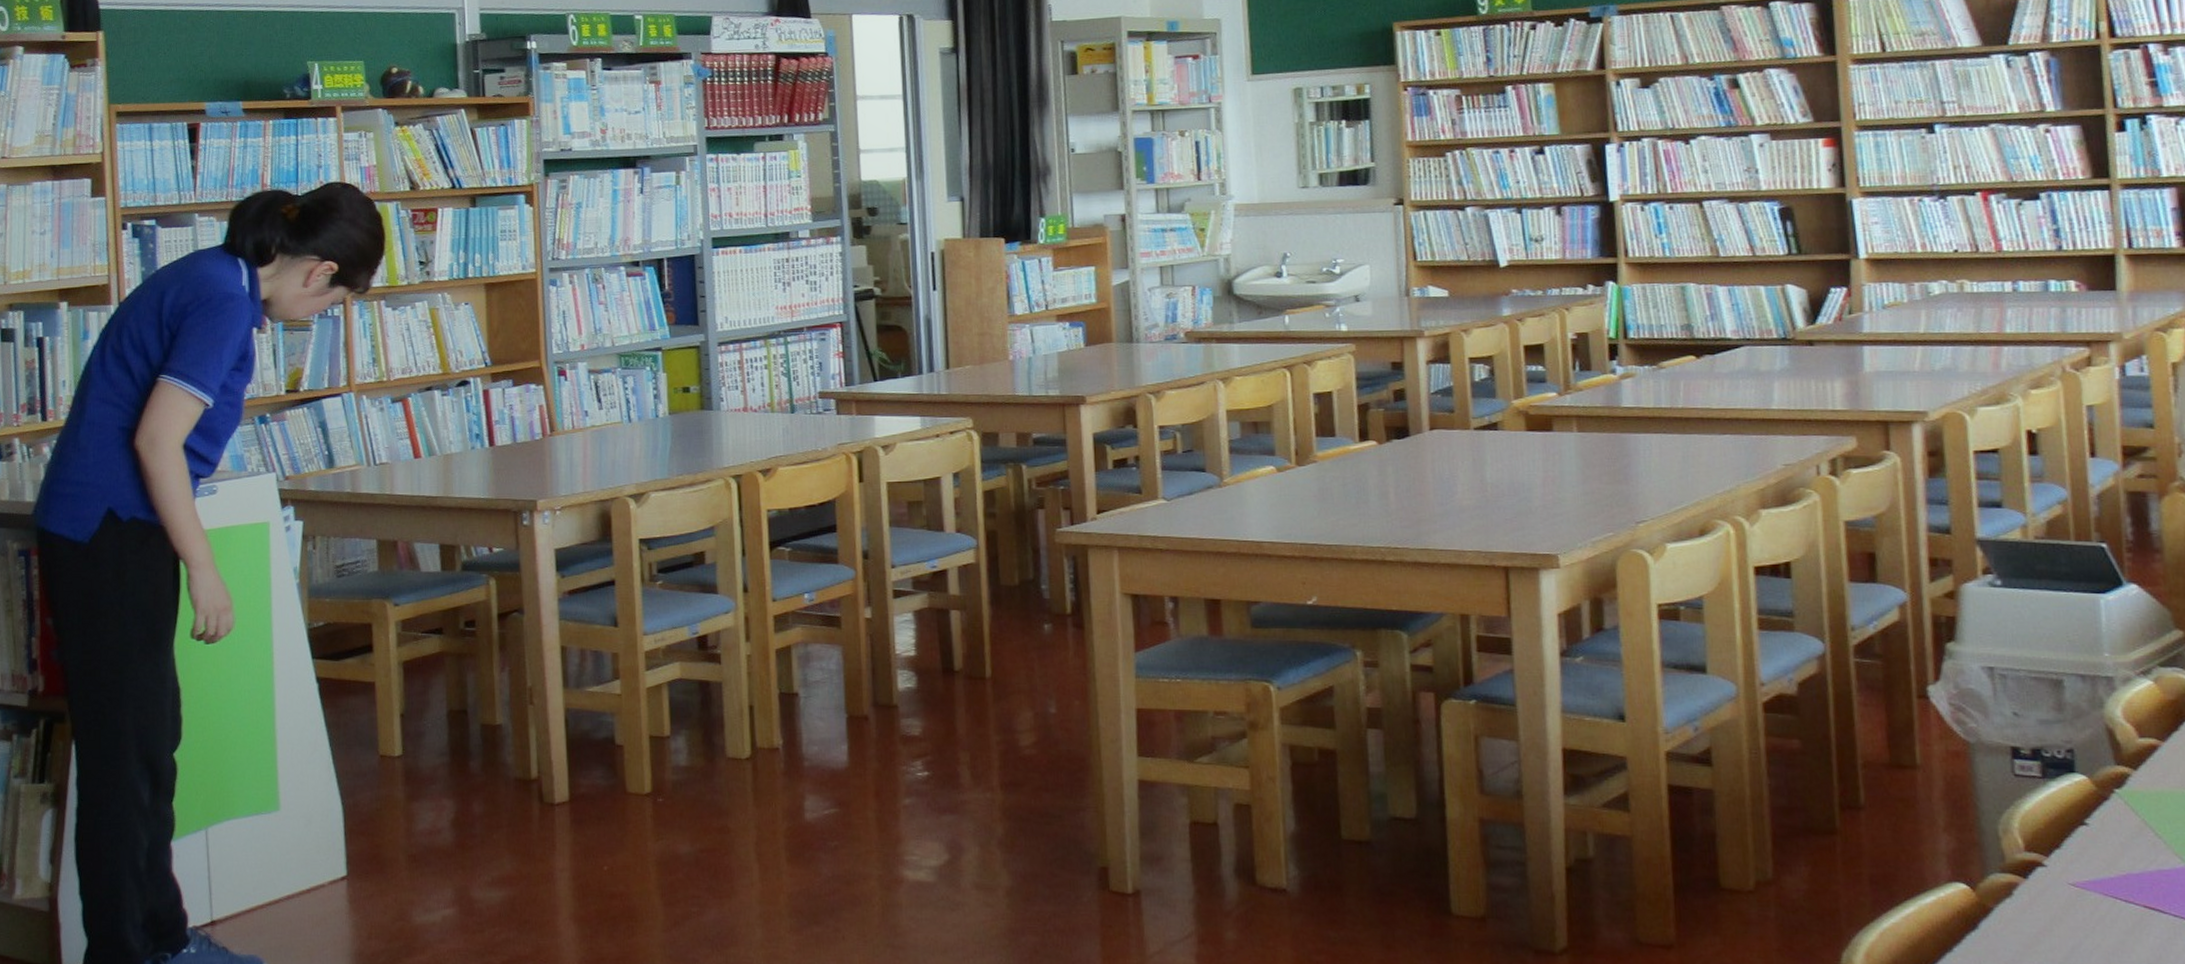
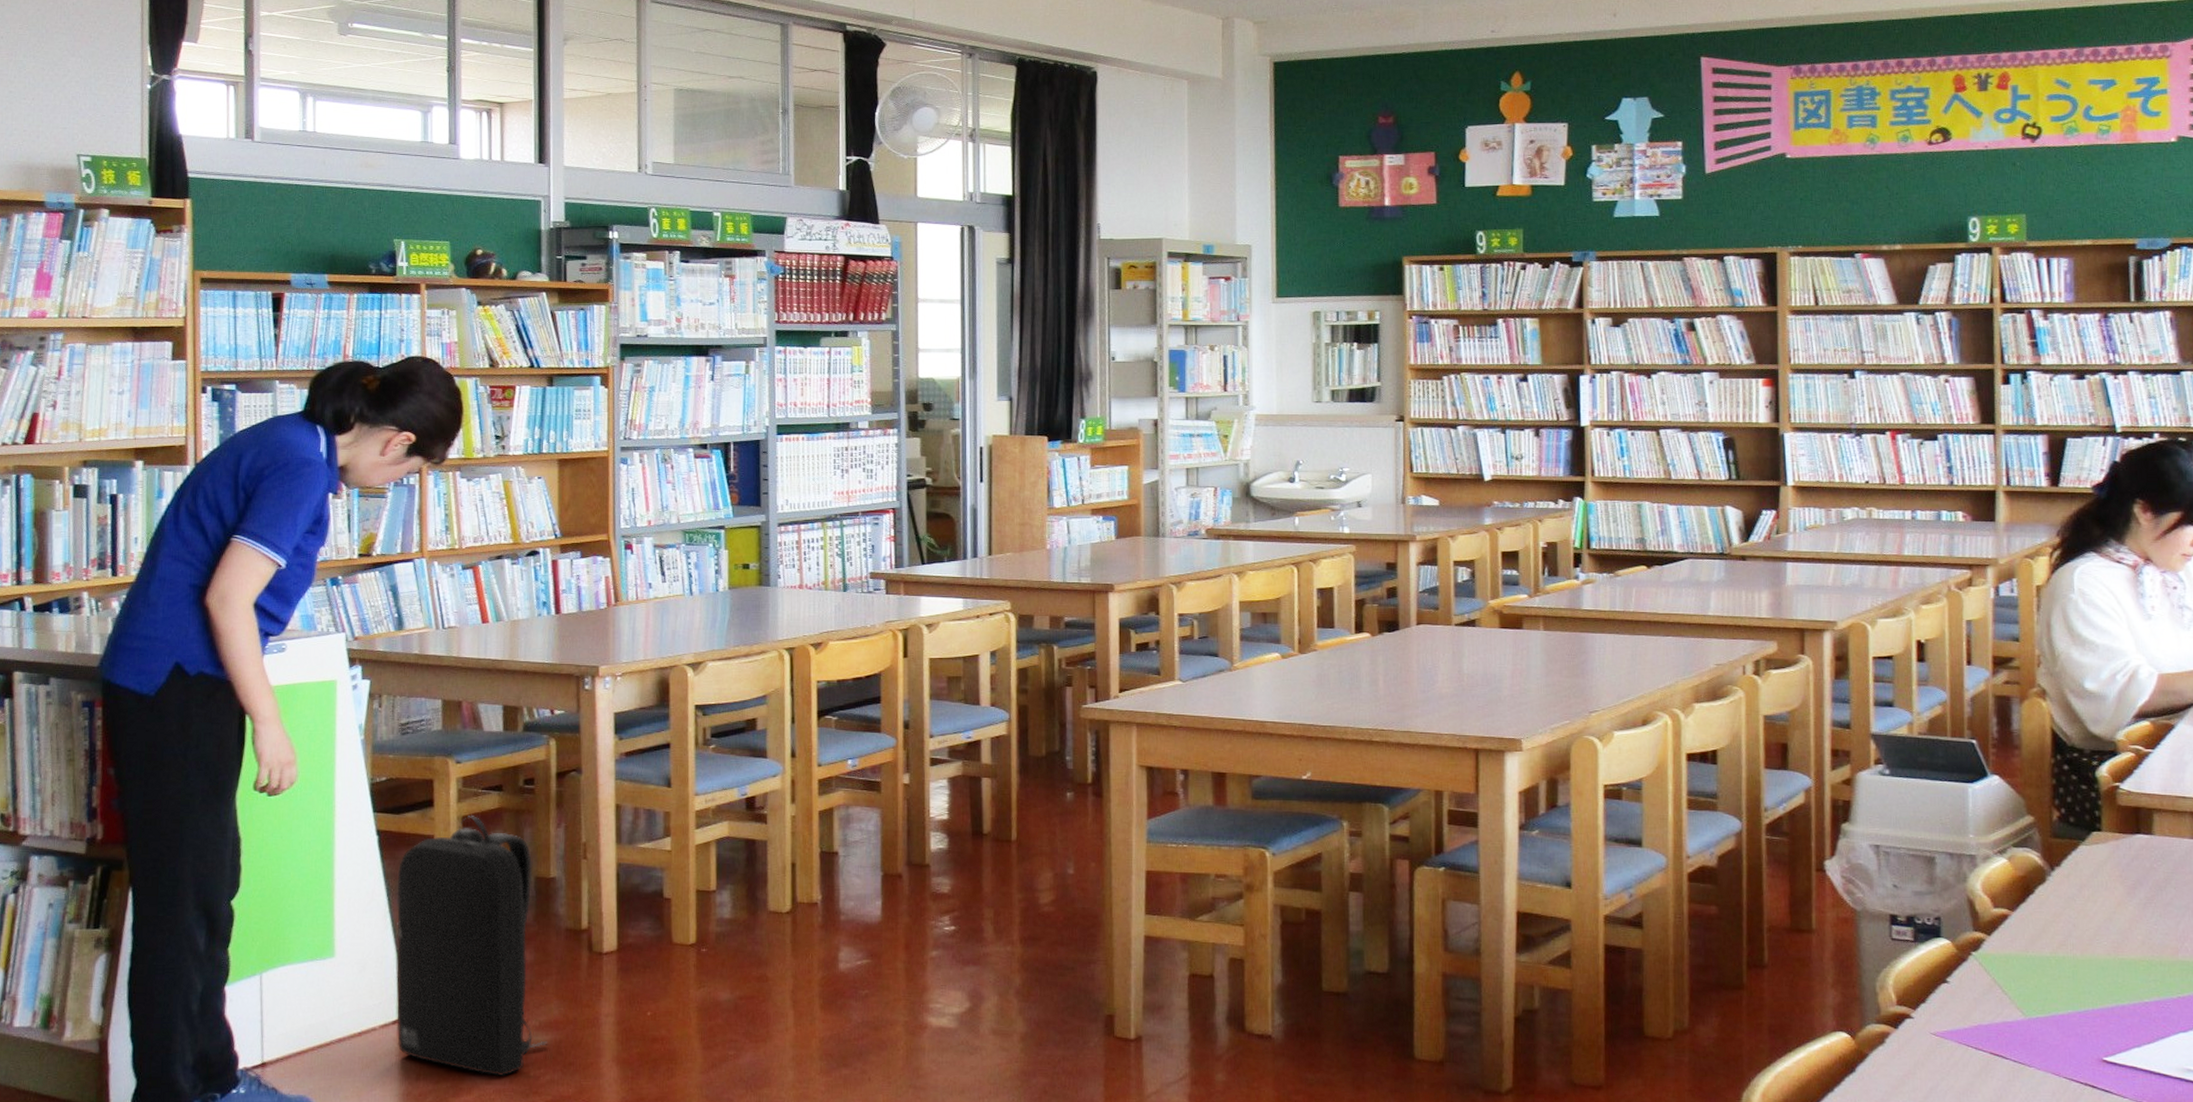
backpack: none [339,659,502,936] -> present [397,814,548,1077]

